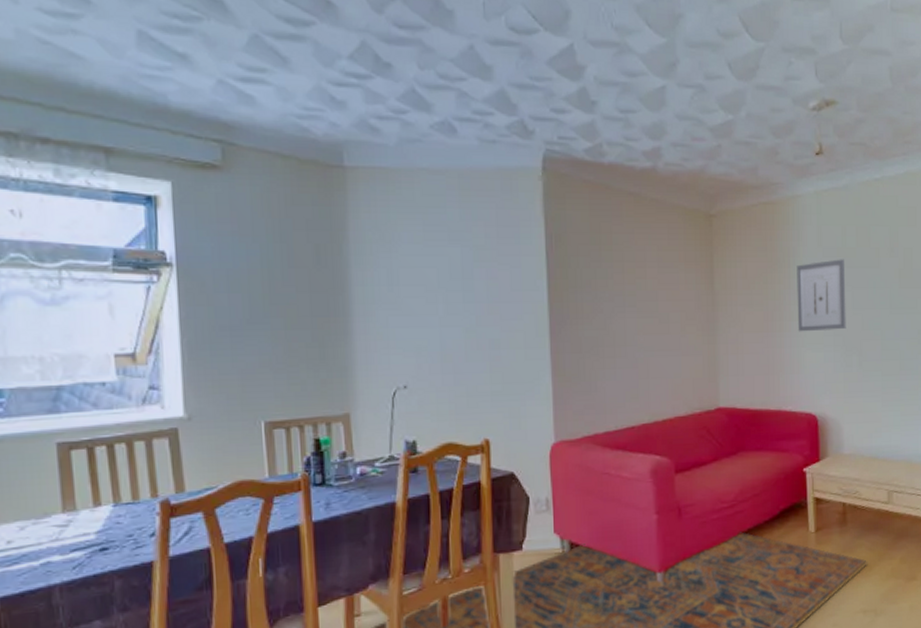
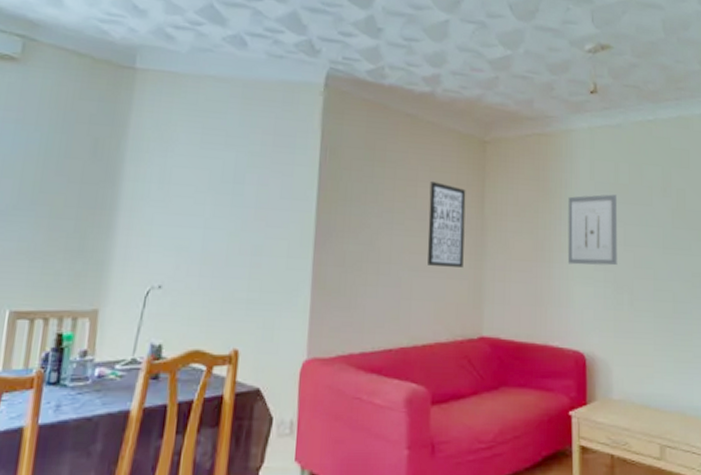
wall art: none [659,261,697,345] -> present [428,182,466,267]

